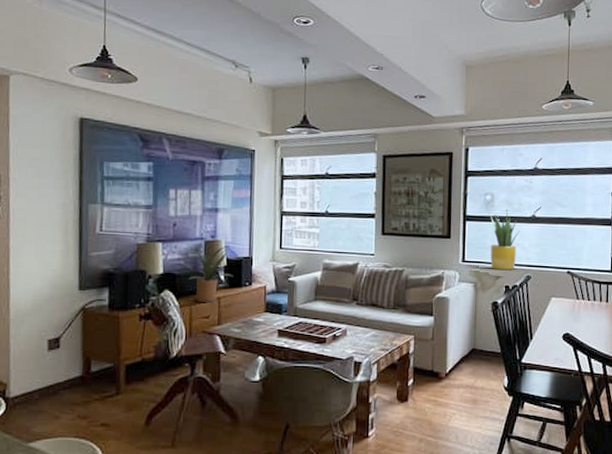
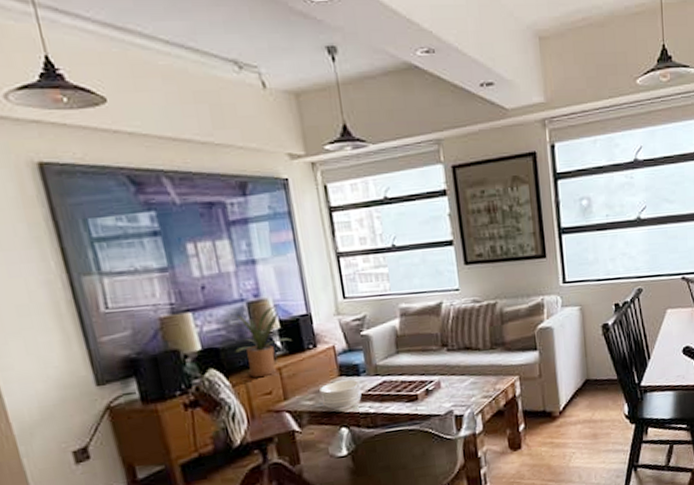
bowl: none [247,316,281,341] -> present [319,379,362,411]
planter: present [490,212,520,270] -> none [588,217,625,287]

